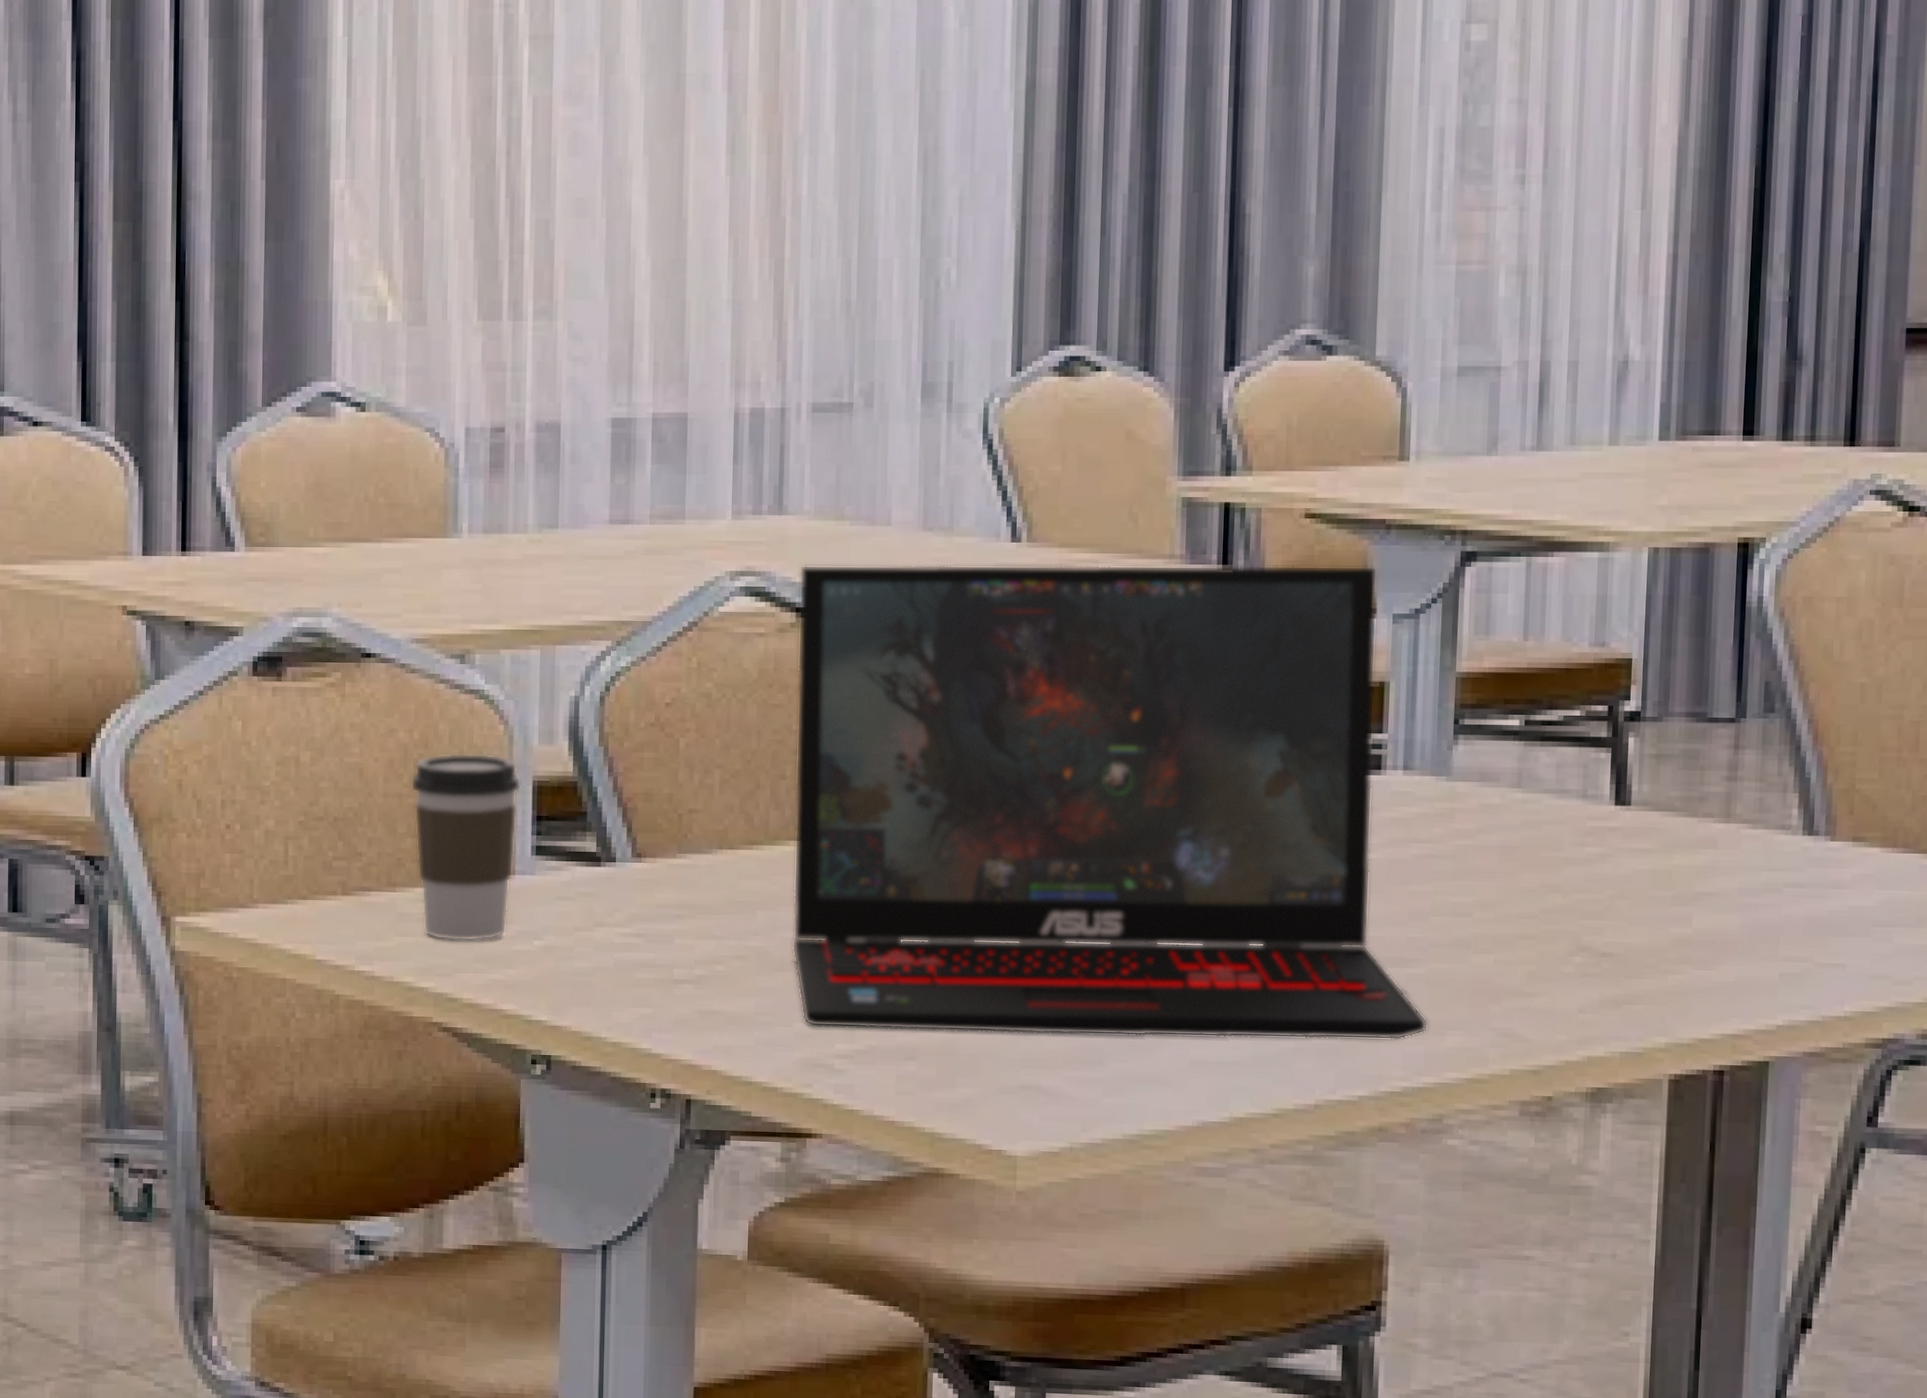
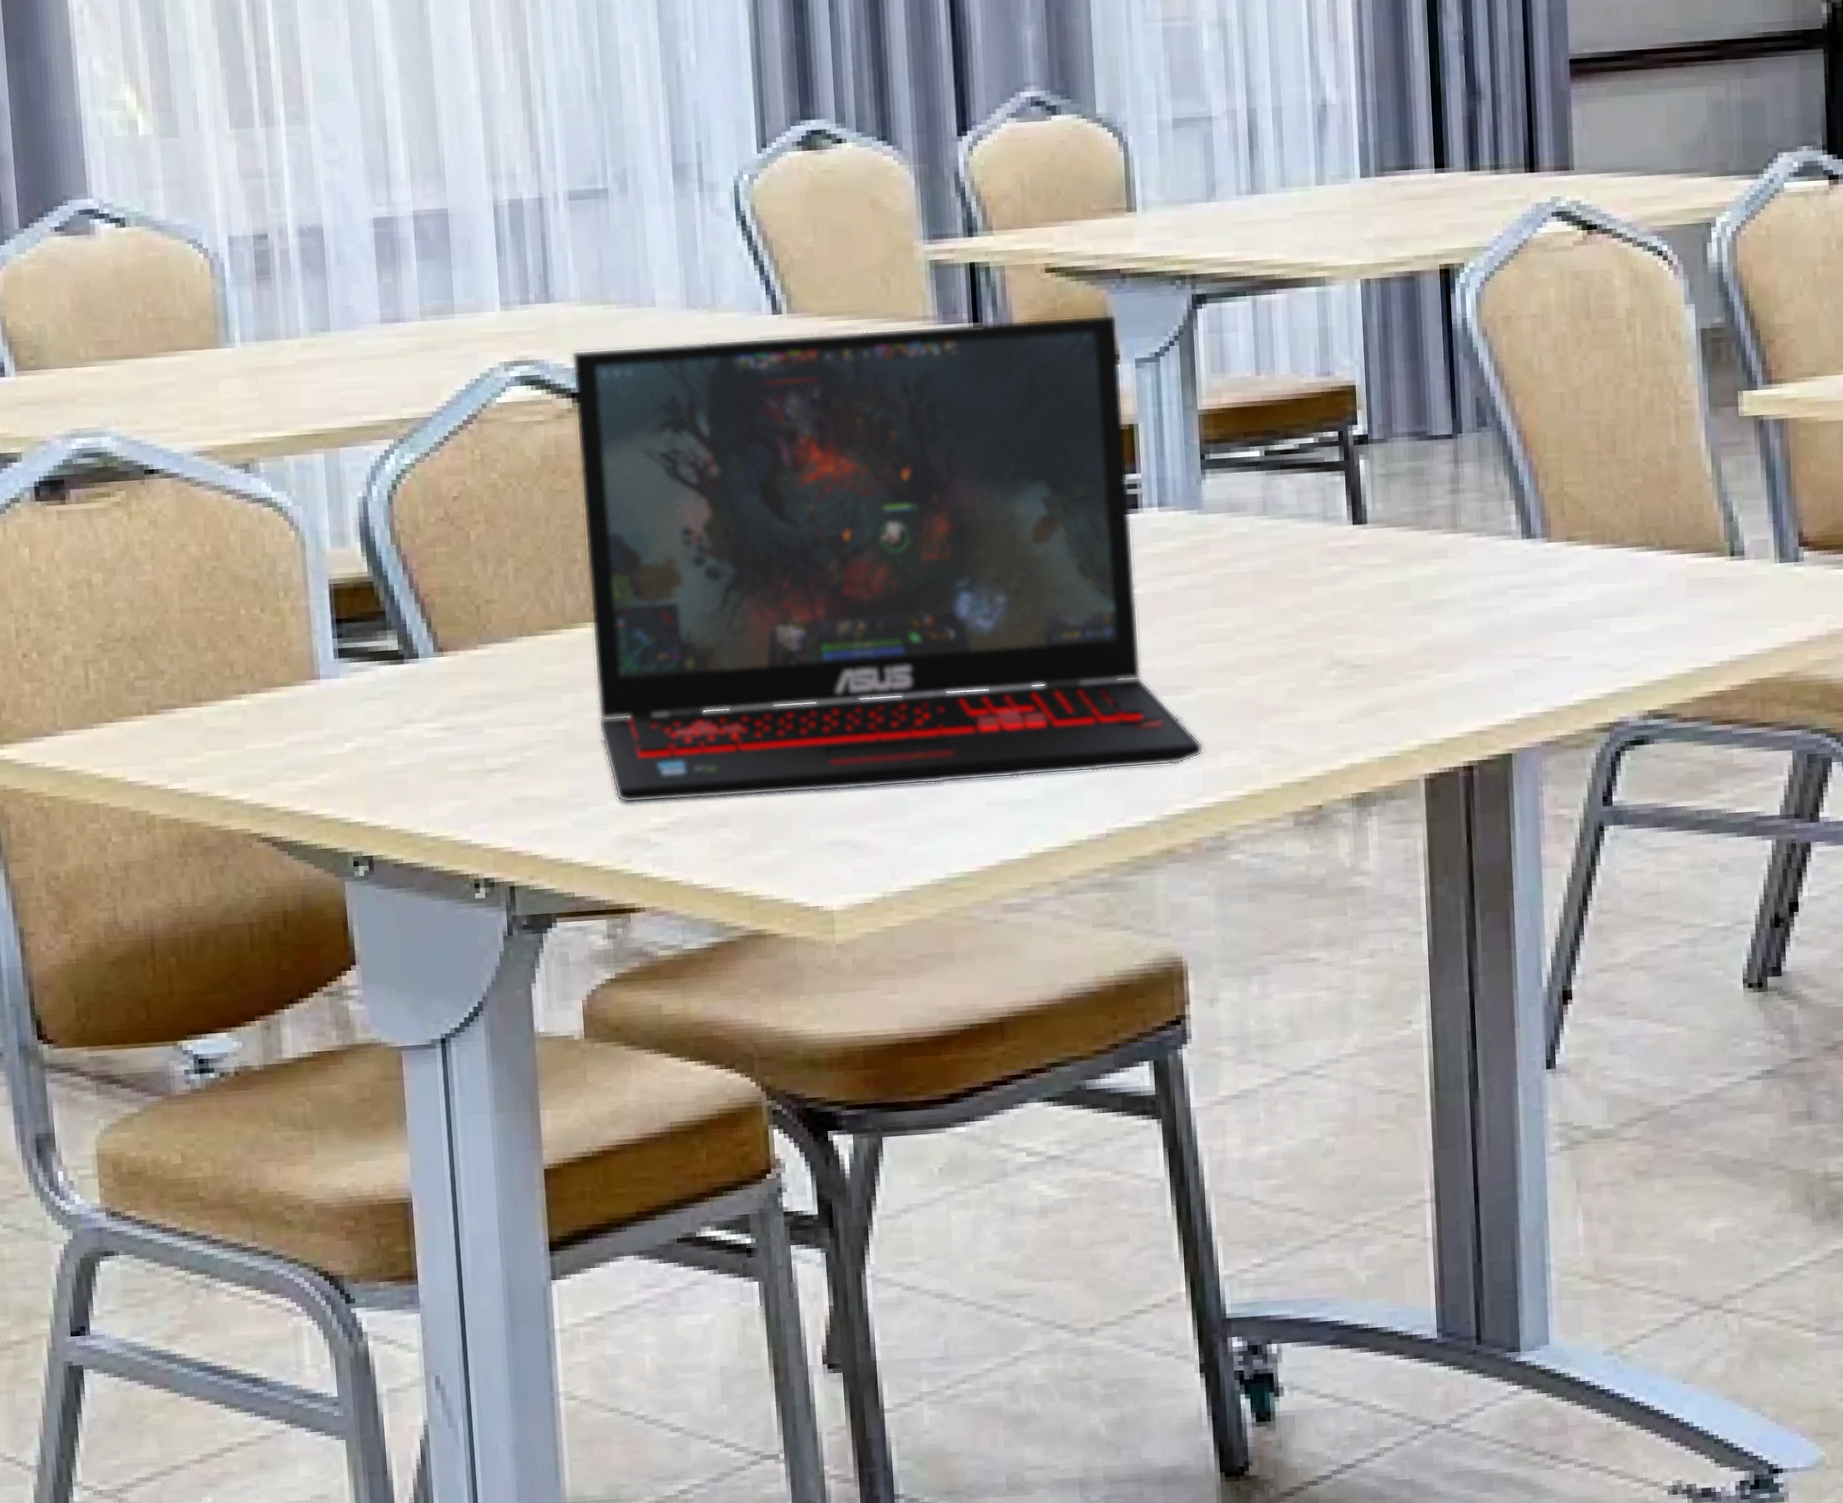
coffee cup: present [411,753,521,942] -> none [206,561,318,751]

